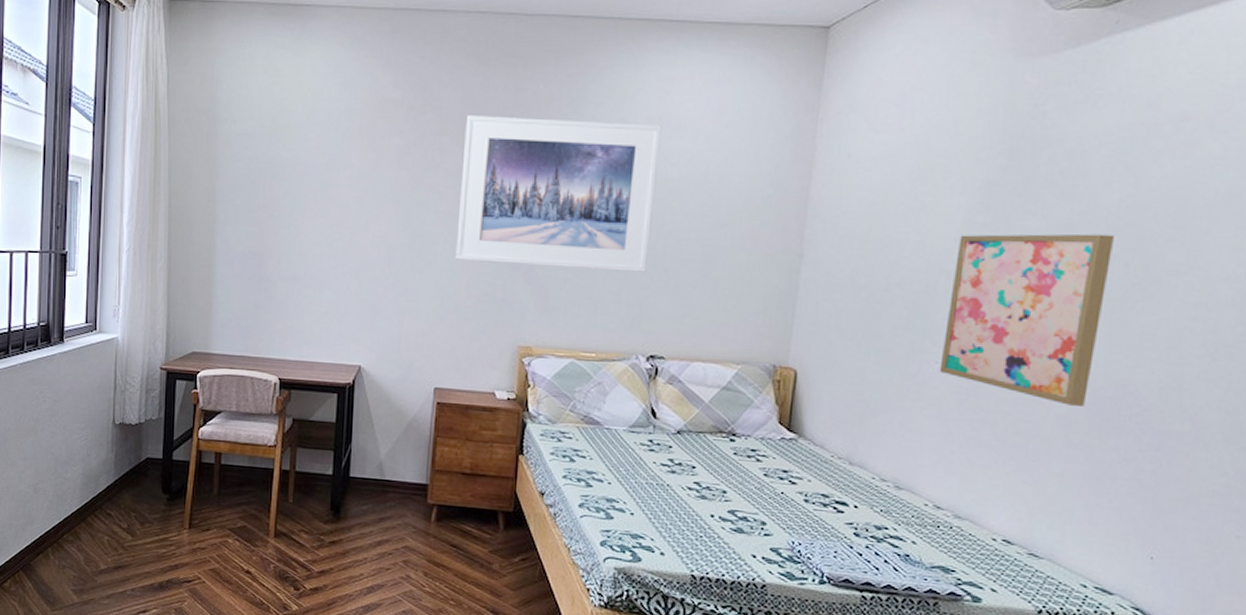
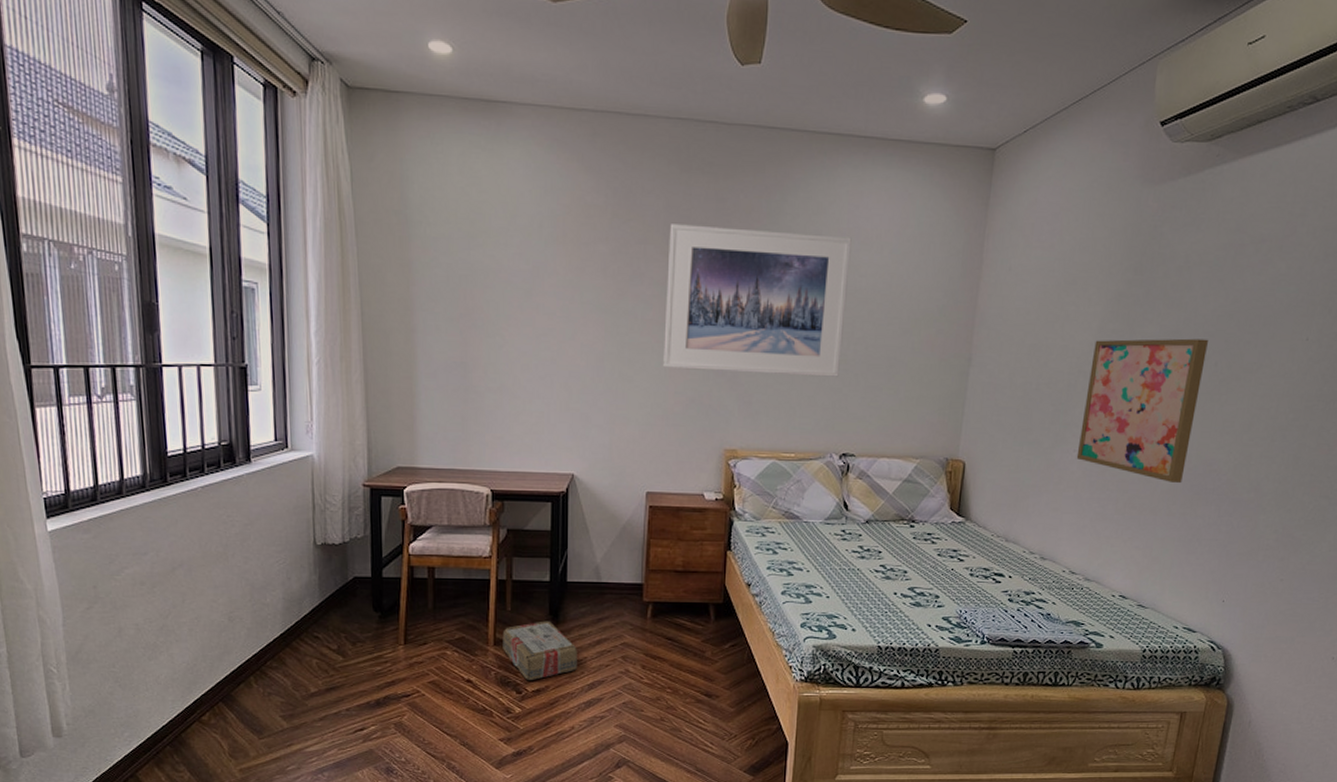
carton: none [283,516,357,578] -> present [502,621,577,680]

